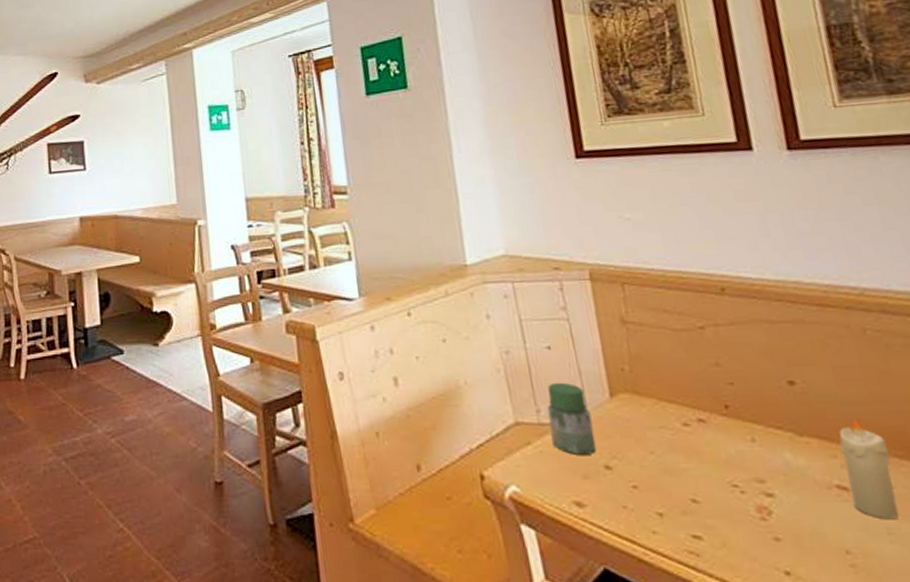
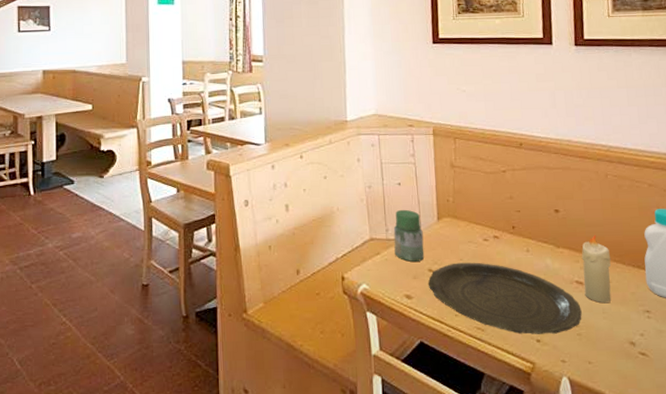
plate: none [606,456,854,563] -> present [428,262,582,334]

